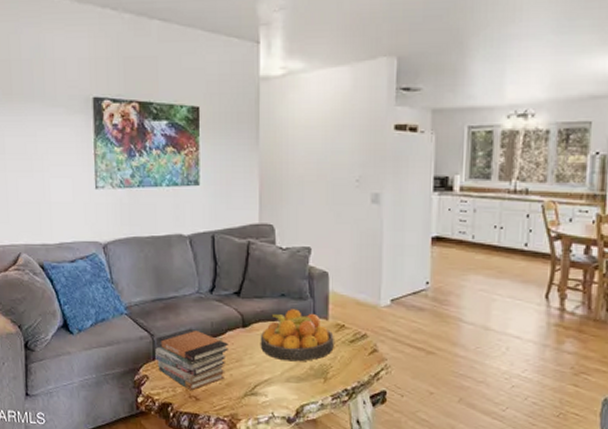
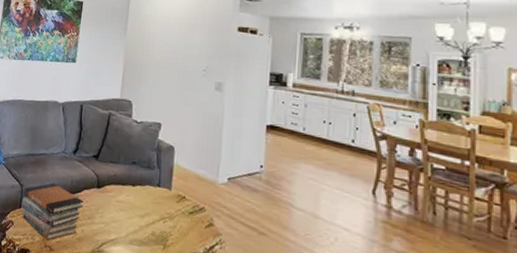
fruit bowl: present [260,309,334,362] -> none [110,176,175,227]

